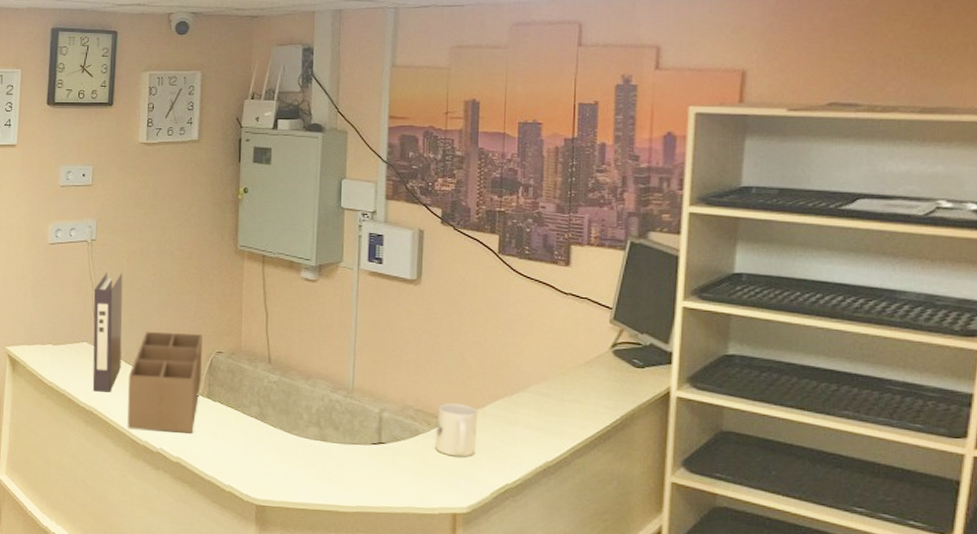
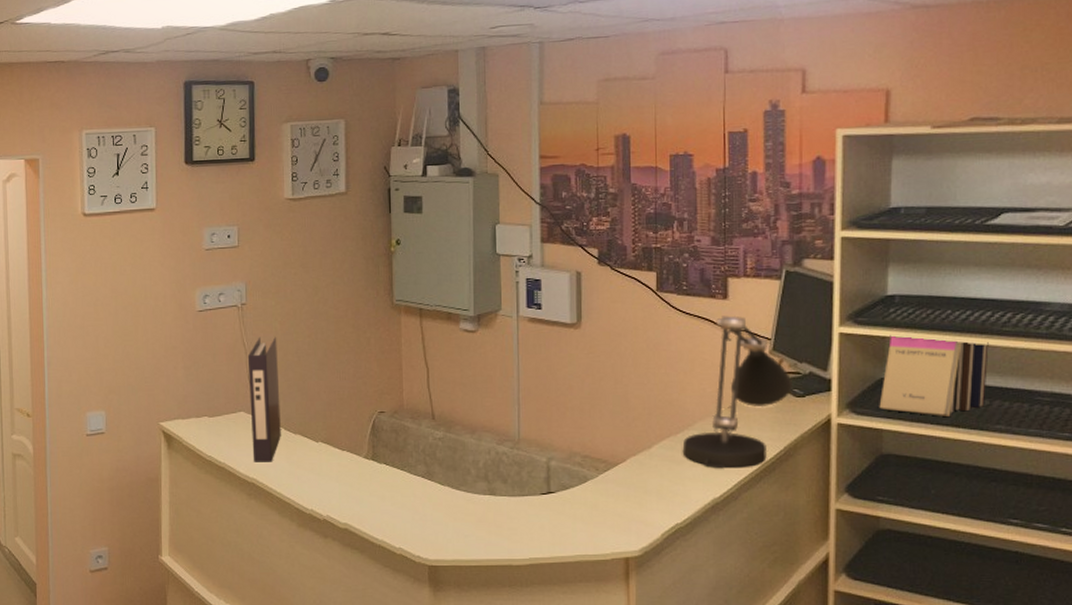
desk organizer: present [127,331,203,434] -> none [289,394,365,499]
mug: present [434,403,478,457] -> none [603,446,645,500]
desk lamp: none [516,282,633,433] -> present [682,315,794,469]
books: none [721,313,839,398] -> present [879,335,989,416]

